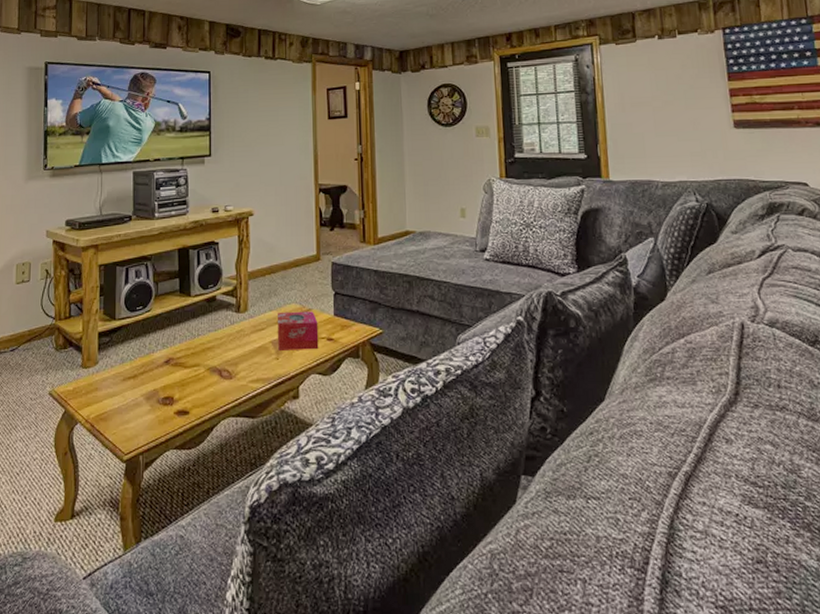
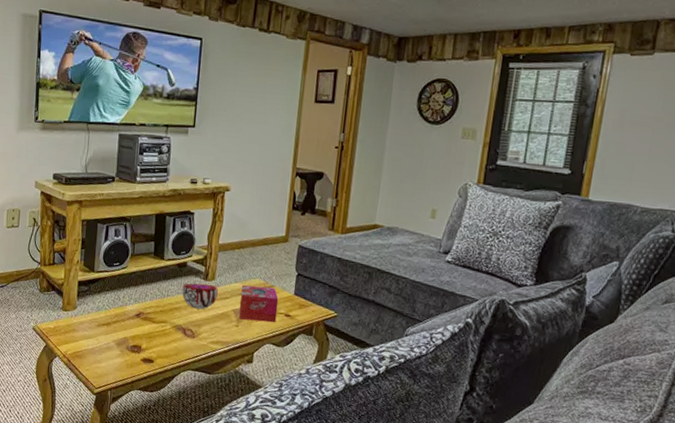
decorative bowl: none [214,317,252,346] -> present [182,283,218,310]

